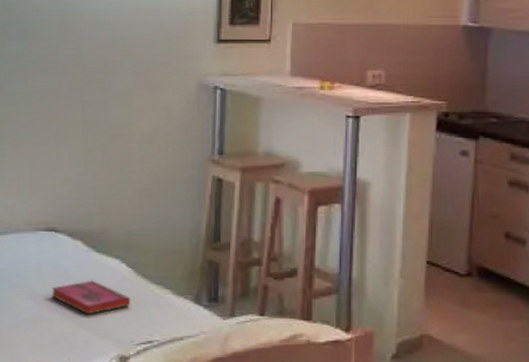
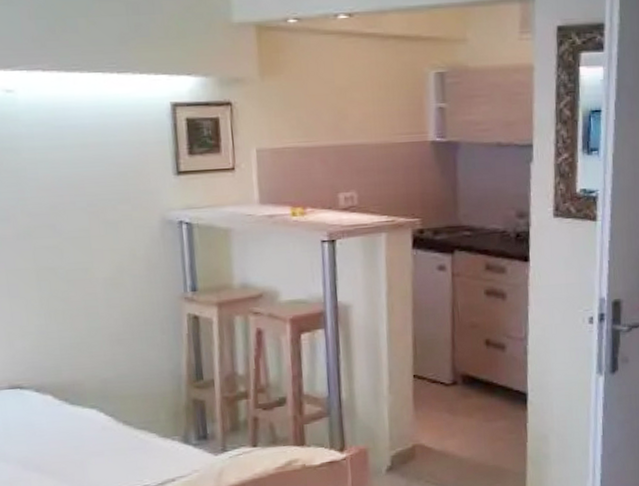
hardback book: present [51,280,131,315] -> none [24,433,115,470]

